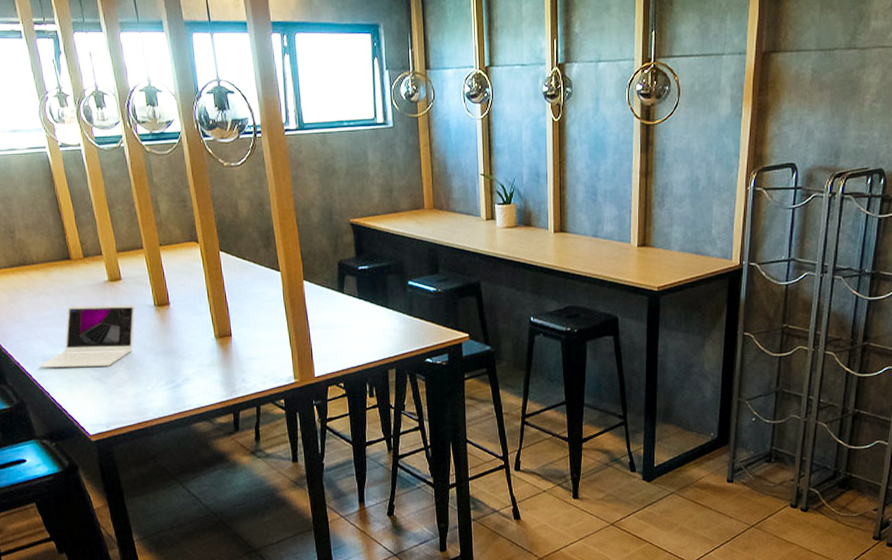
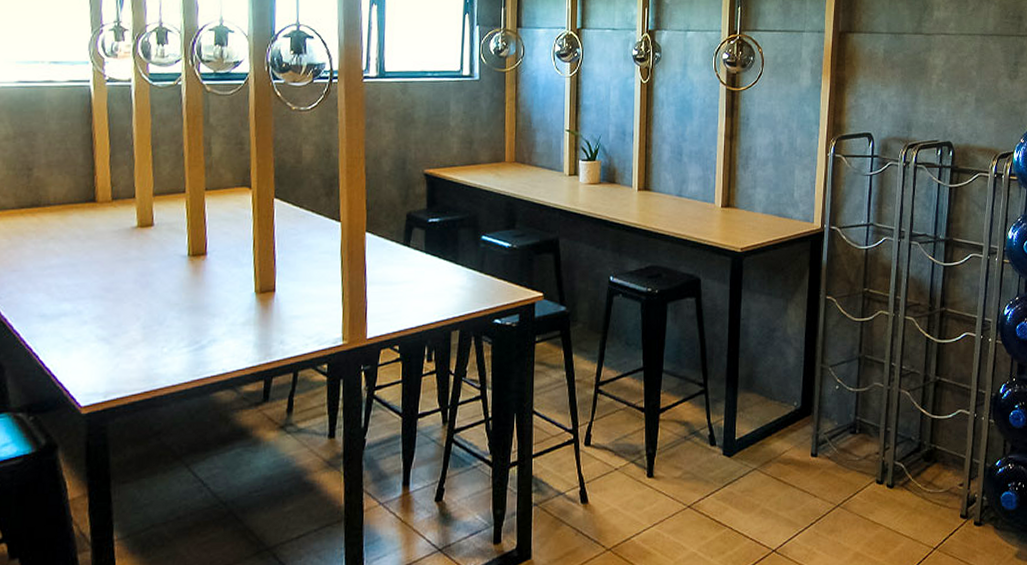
laptop: present [38,305,136,368] -> none [30,254,165,325]

